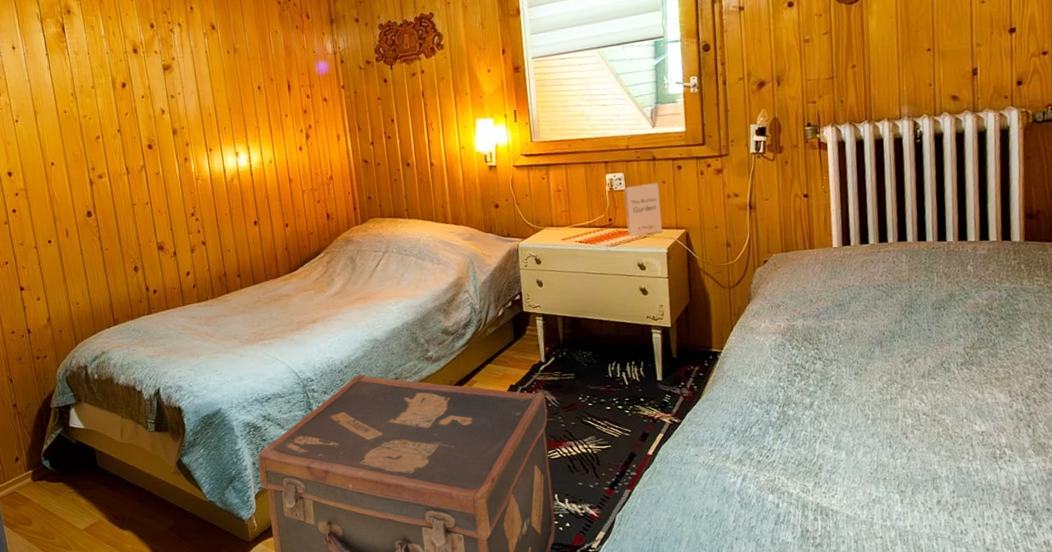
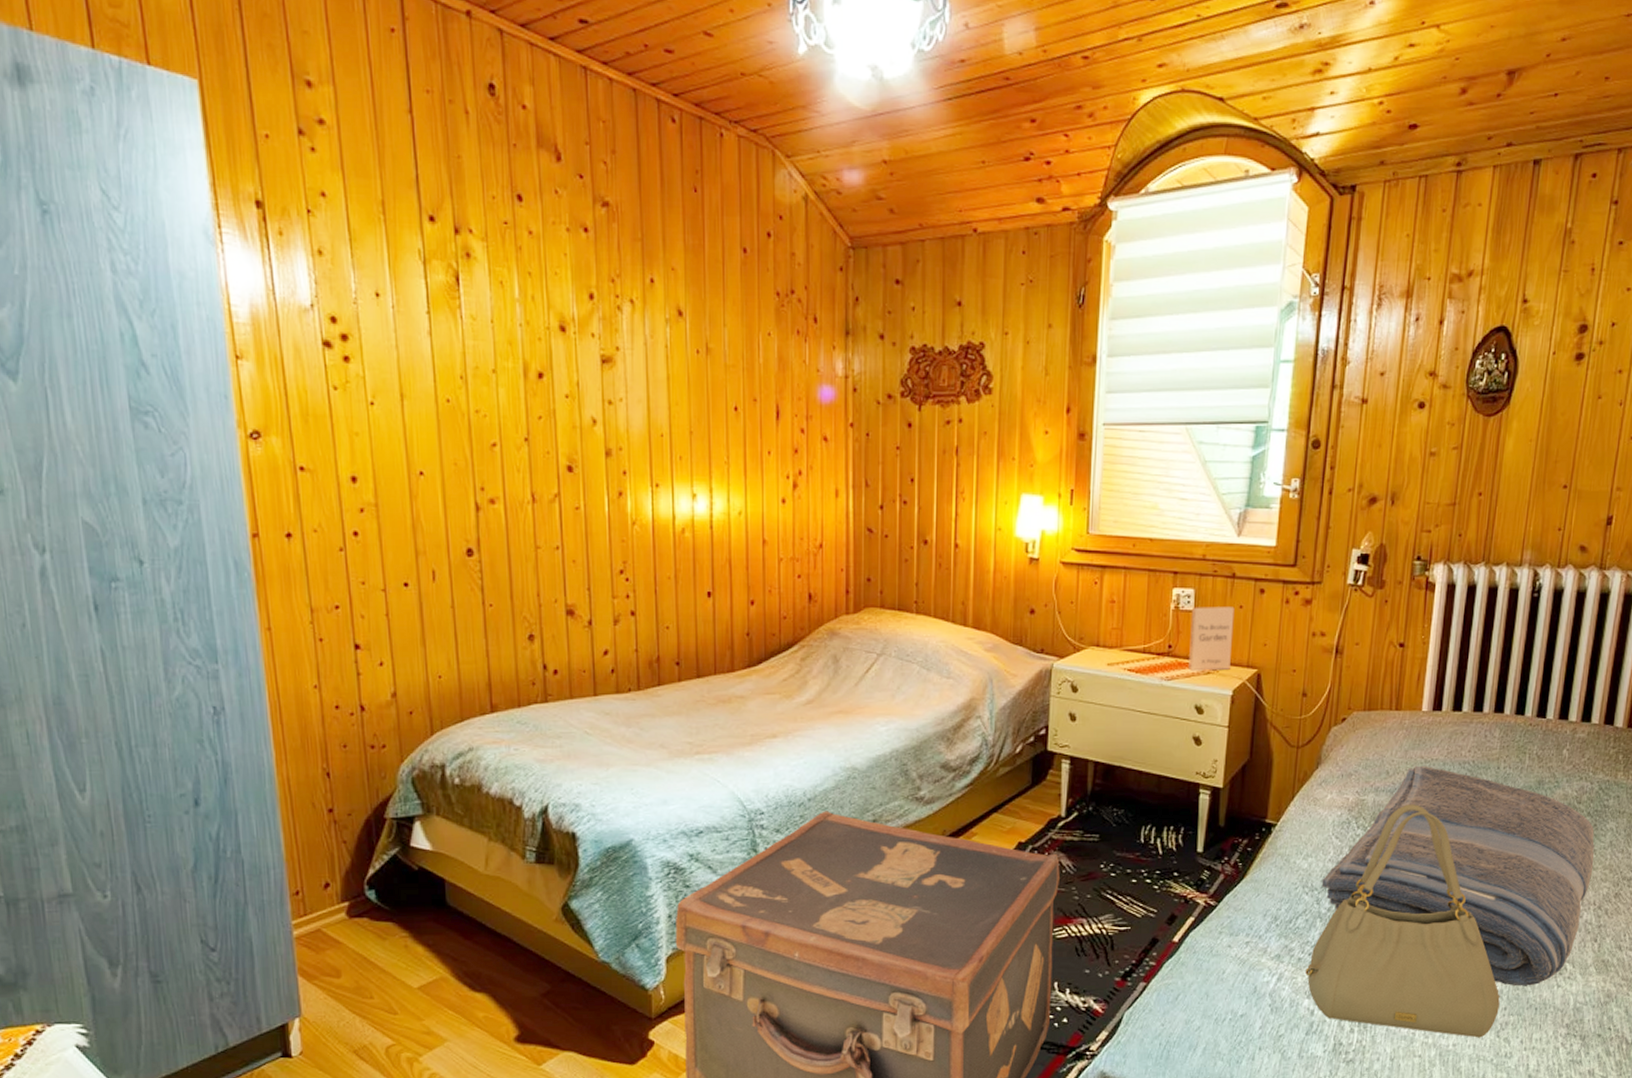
handbag: none [766,324,948,519] -> present [1305,804,1500,1038]
towel: none [768,292,1015,471] -> present [1321,765,1595,986]

